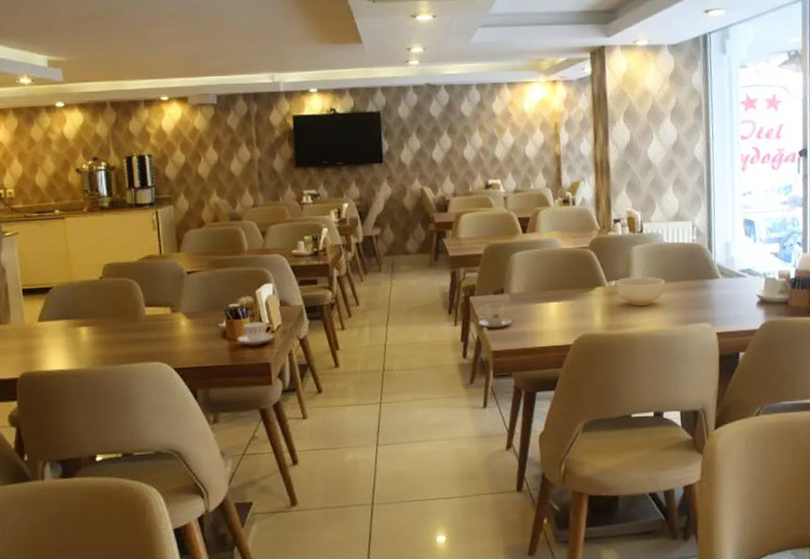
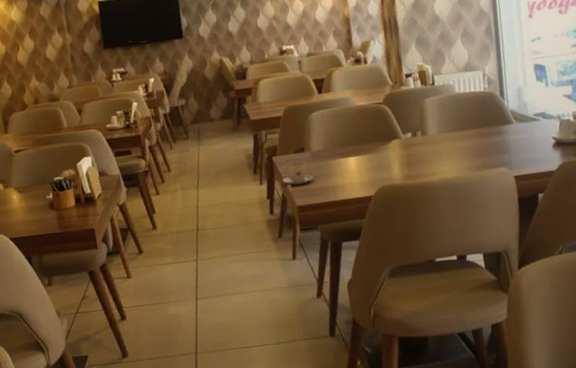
teacup: present [237,321,276,347] -> none [63,191,97,215]
bowl: present [615,276,665,307] -> none [410,126,460,156]

